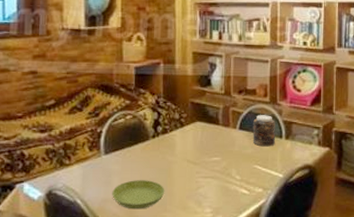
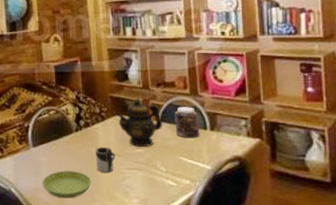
cup: none [171,154,192,182] -> present [95,147,115,173]
teapot: none [195,105,241,156] -> present [115,98,163,148]

